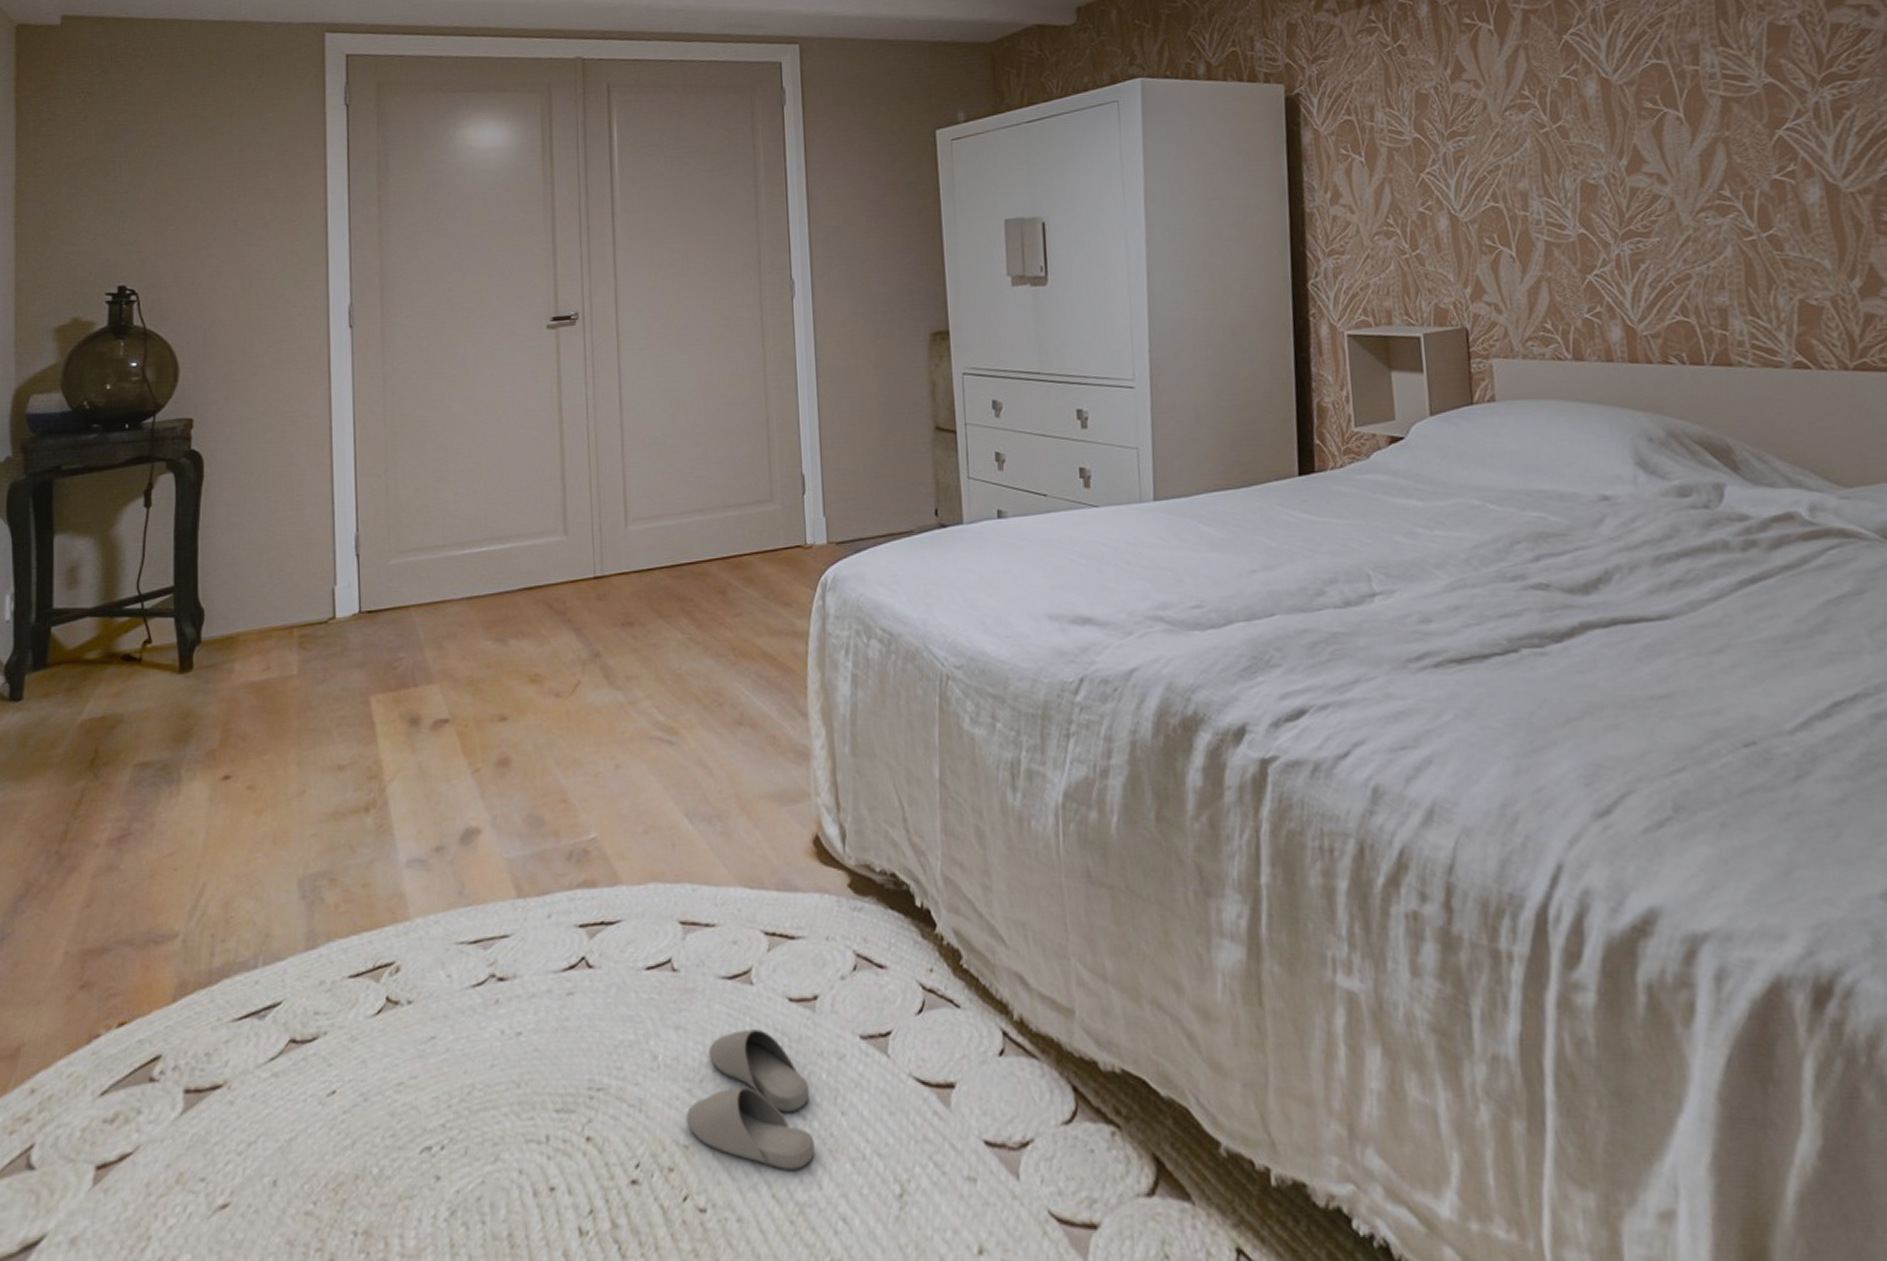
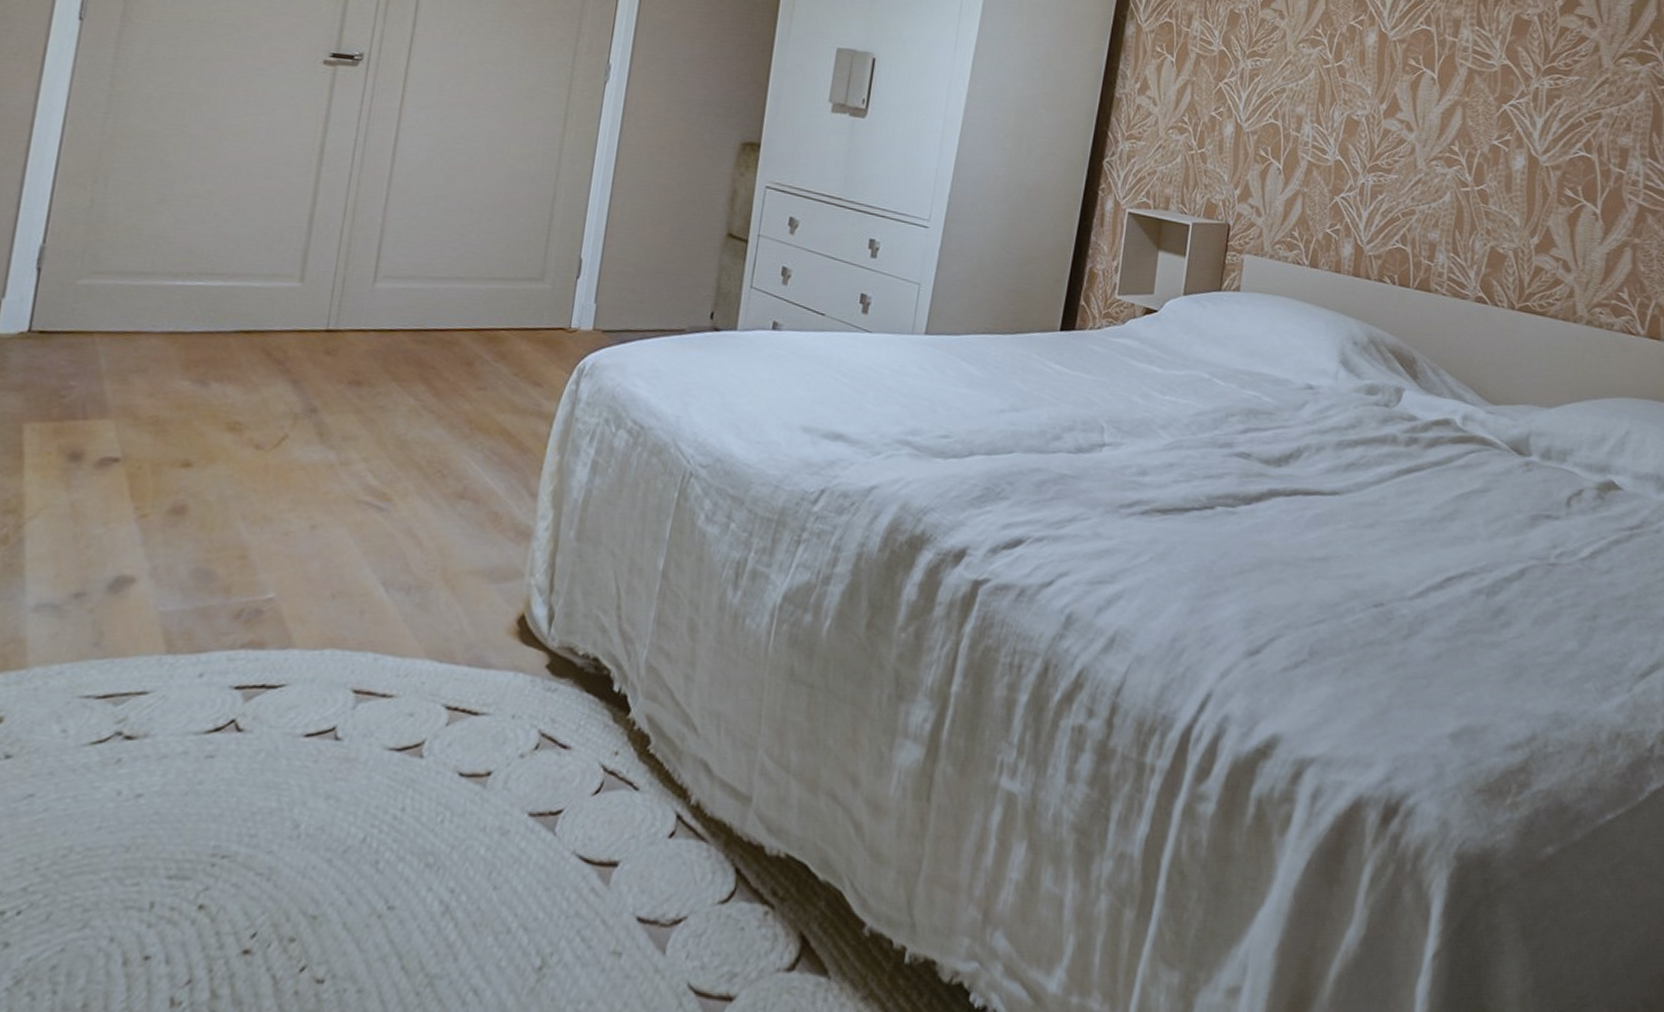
slippers: present [686,1029,815,1170] -> none [319,802,464,942]

